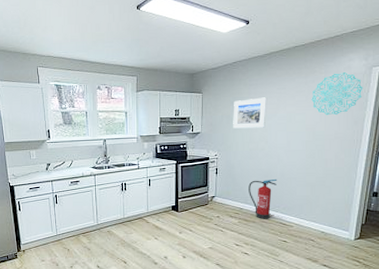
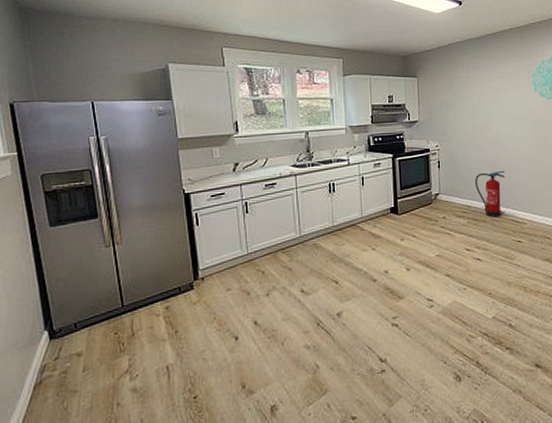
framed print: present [233,97,267,129] -> none [452,81,488,116]

